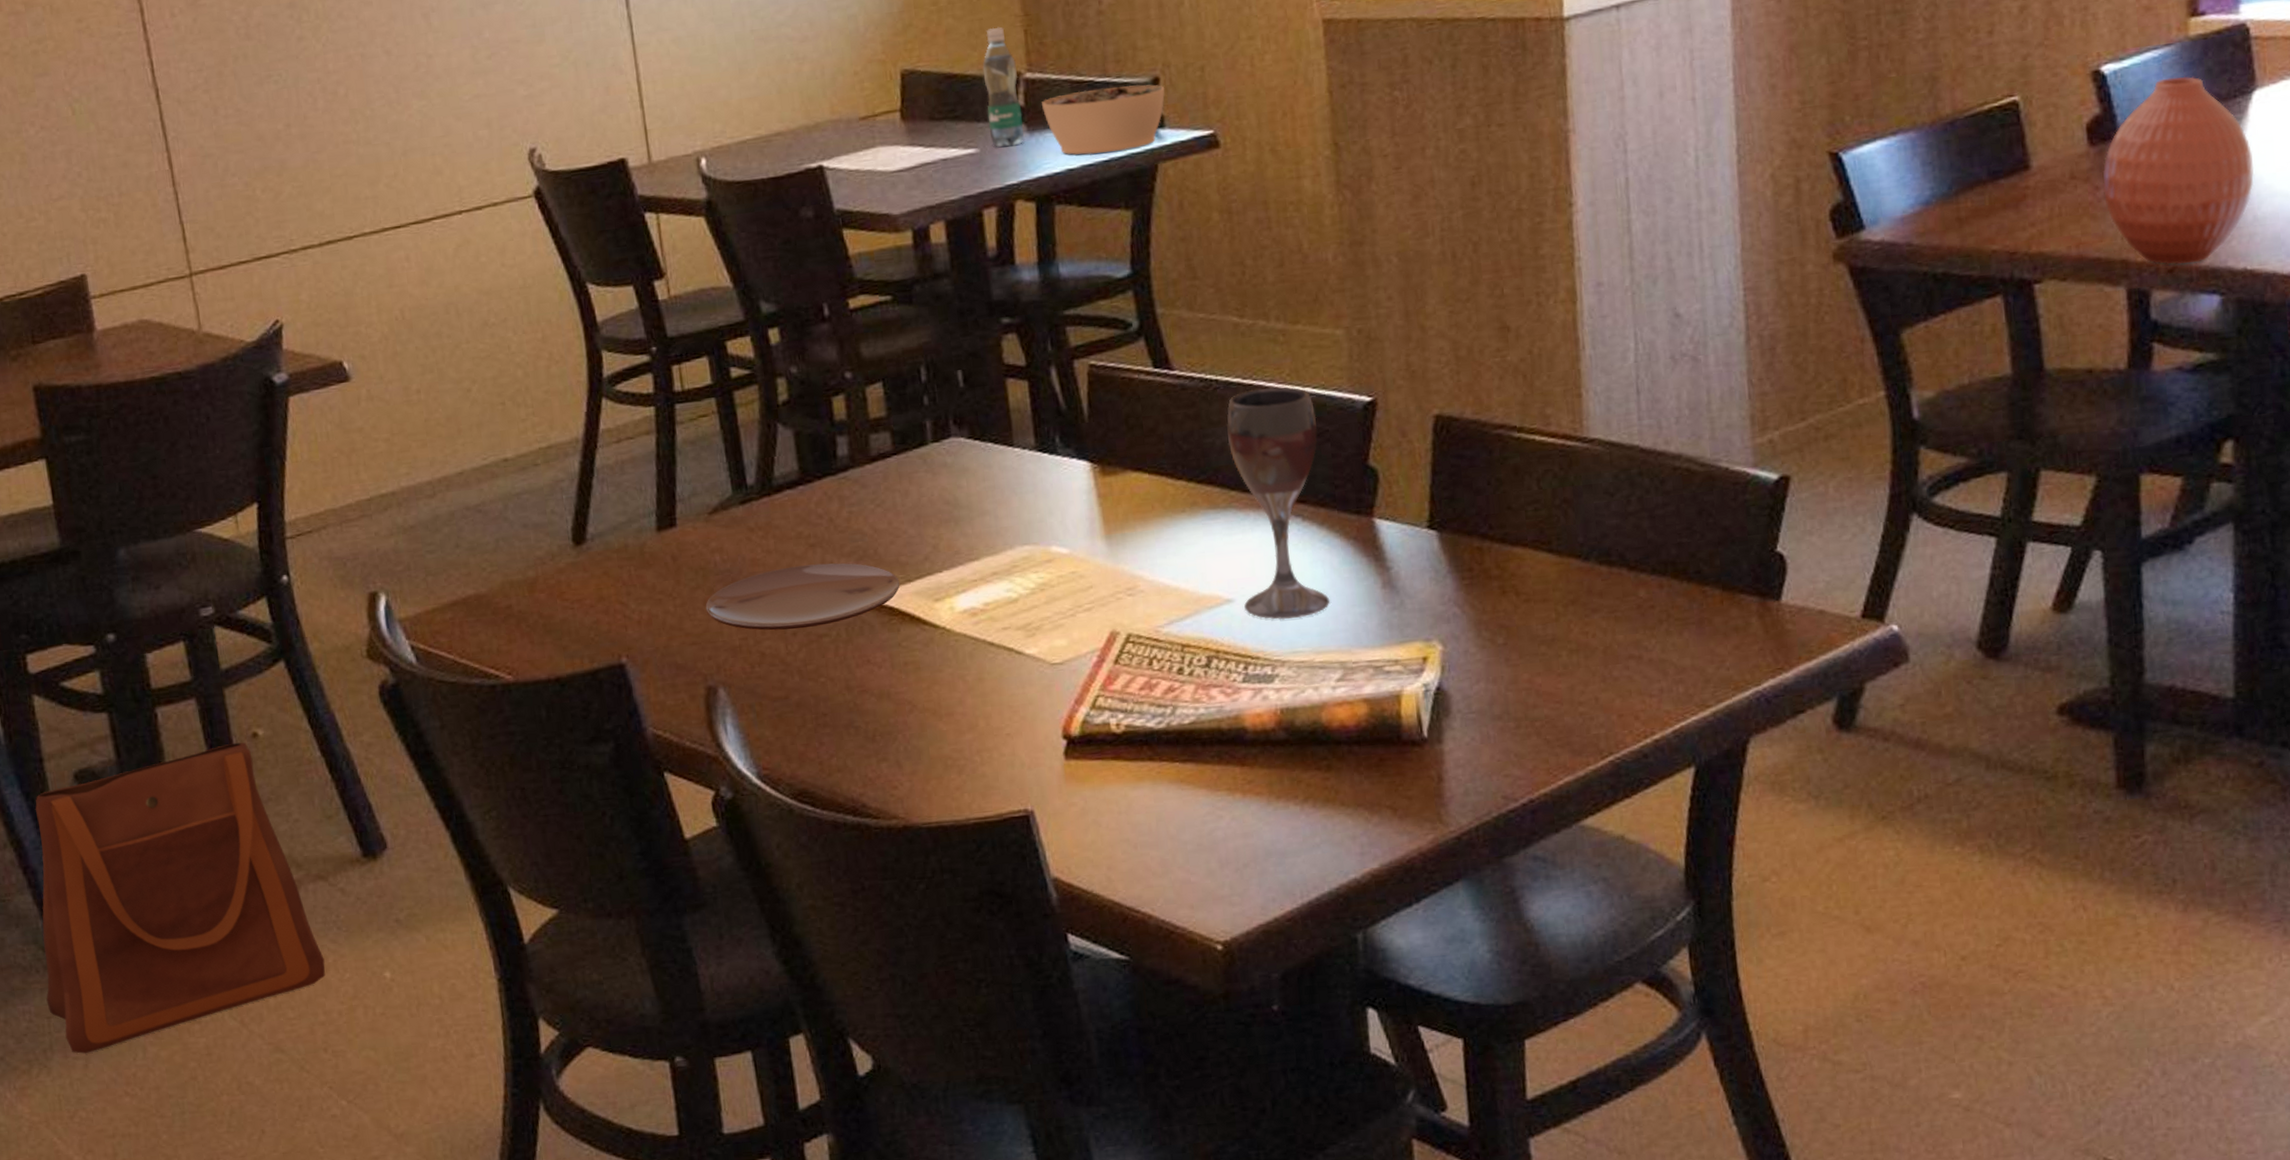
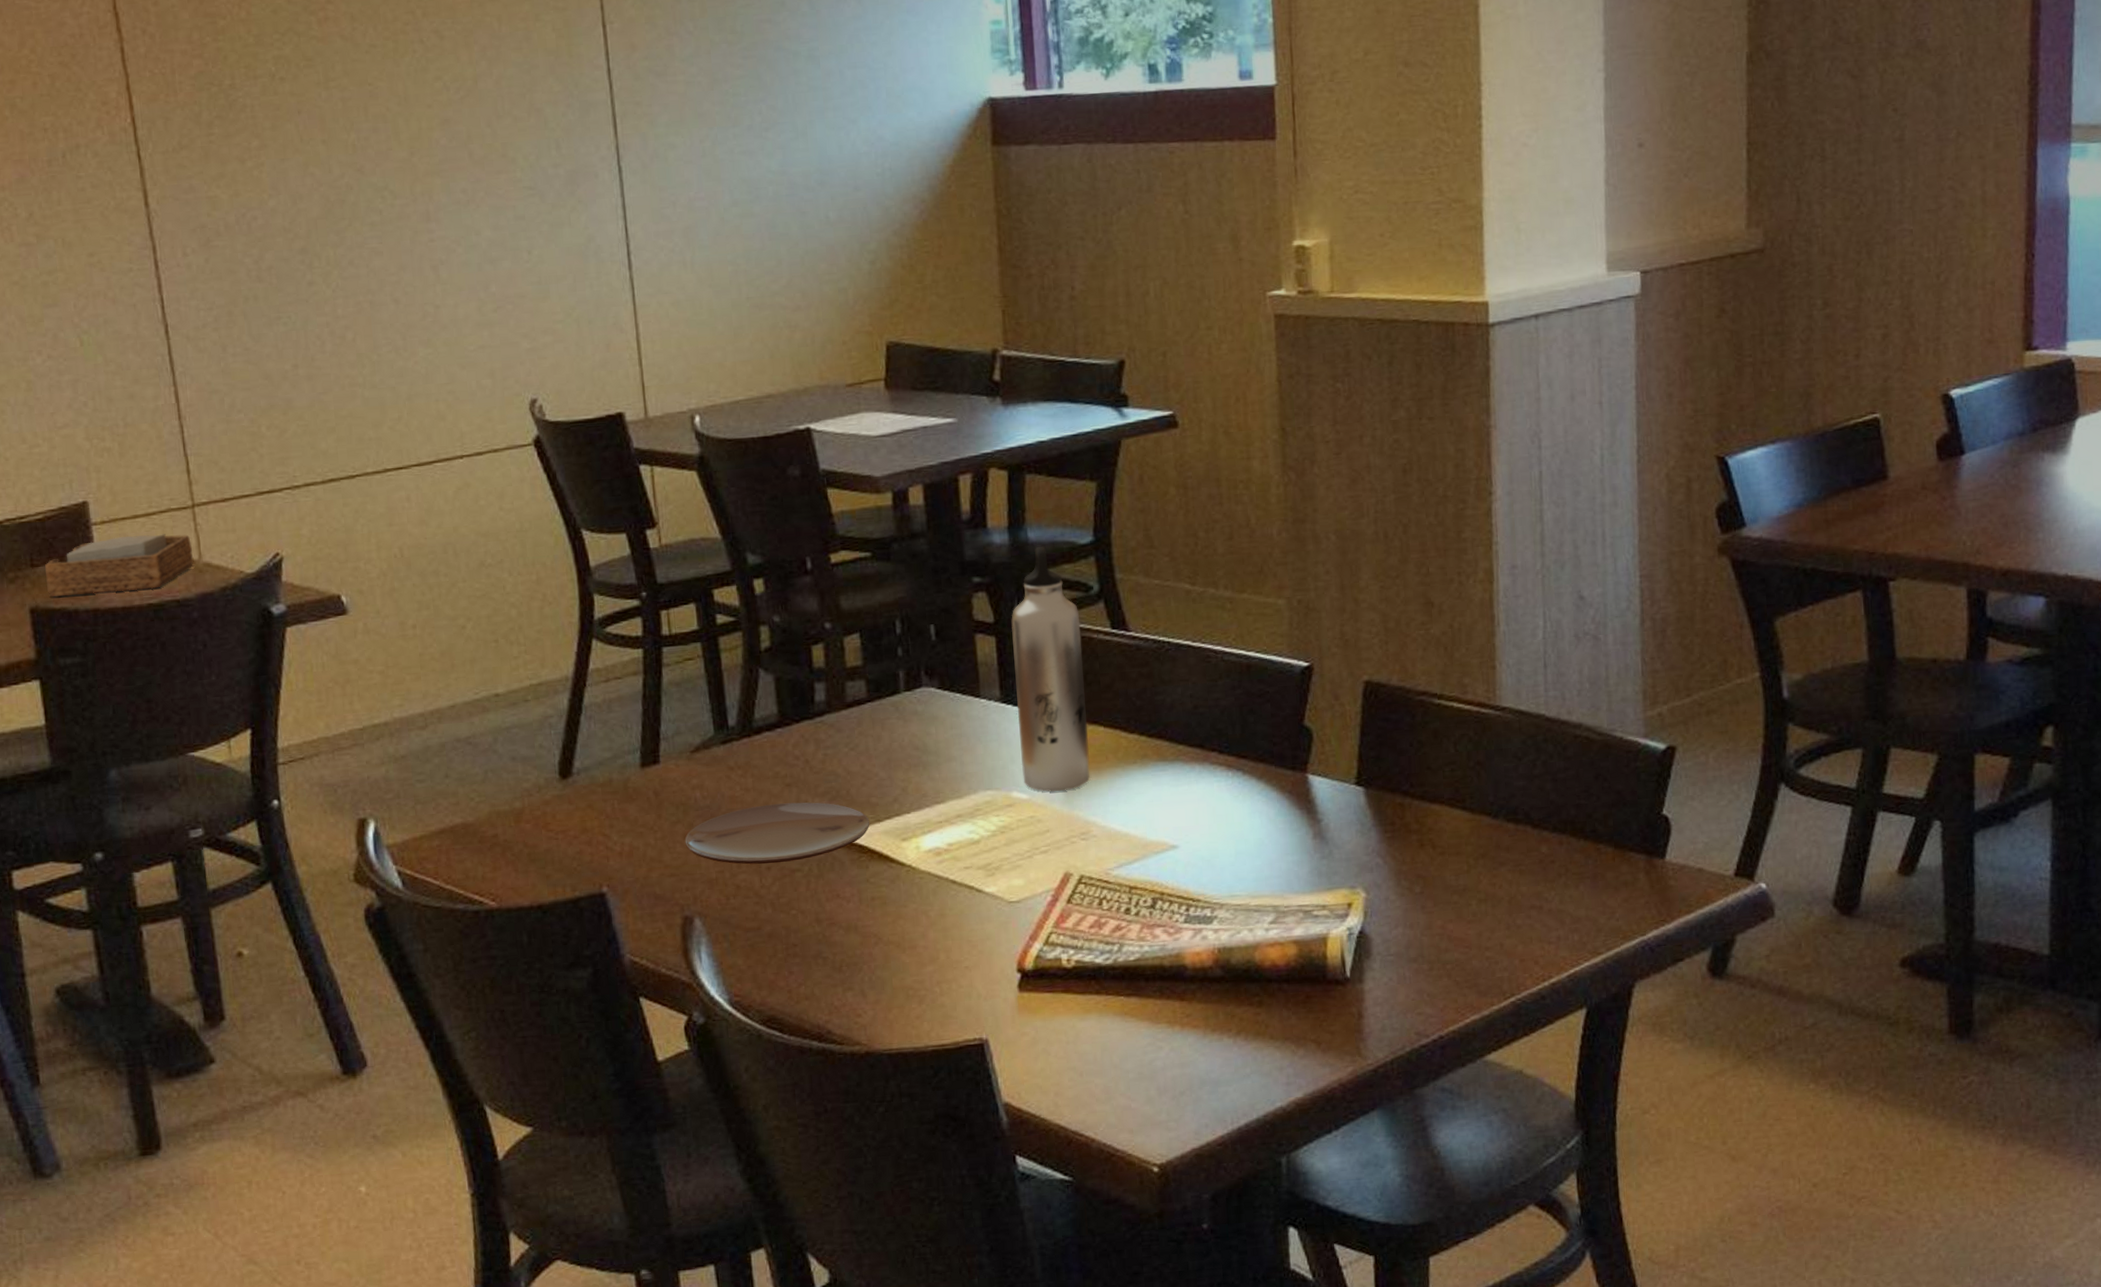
shopping bag: present [35,742,325,1054] -> none [14,961,301,1265]
napkin holder: none [45,304,194,373] -> present [44,534,193,597]
bottle: present [982,26,1024,148] -> none [962,306,999,419]
salad: present [1042,84,1165,155] -> none [1016,366,1130,429]
water bottle: none [1044,281,1135,546] -> present [1011,546,1090,792]
cup: present [1226,386,1330,620] -> none [1176,650,1266,866]
vase: present [2102,76,2255,265] -> none [1948,402,2076,569]

